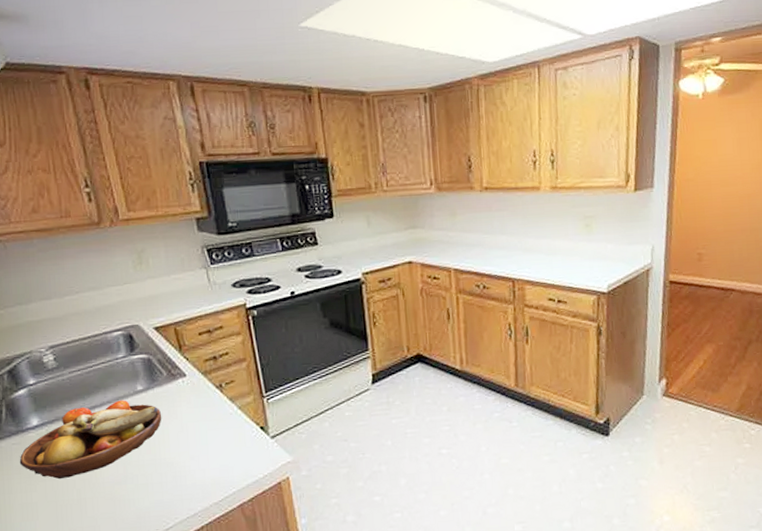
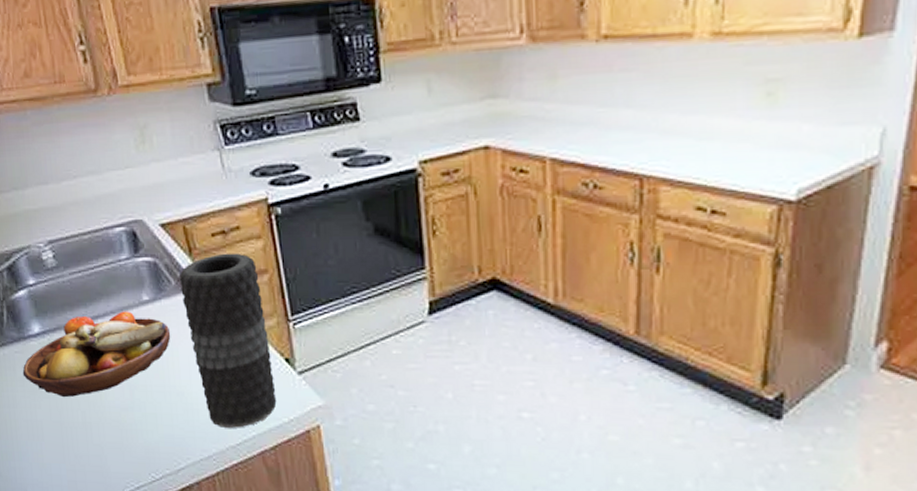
vase: none [170,347,253,489] -> present [179,253,277,429]

